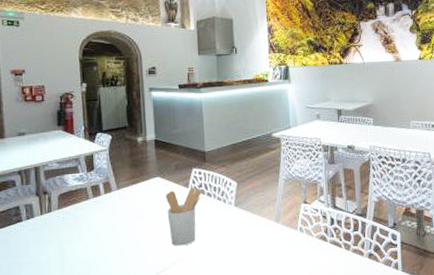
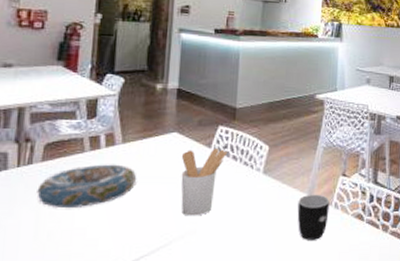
decorative bowl: none [58,207,133,246] -> present [37,164,137,209]
mug: none [267,220,296,261] -> present [297,194,330,240]

